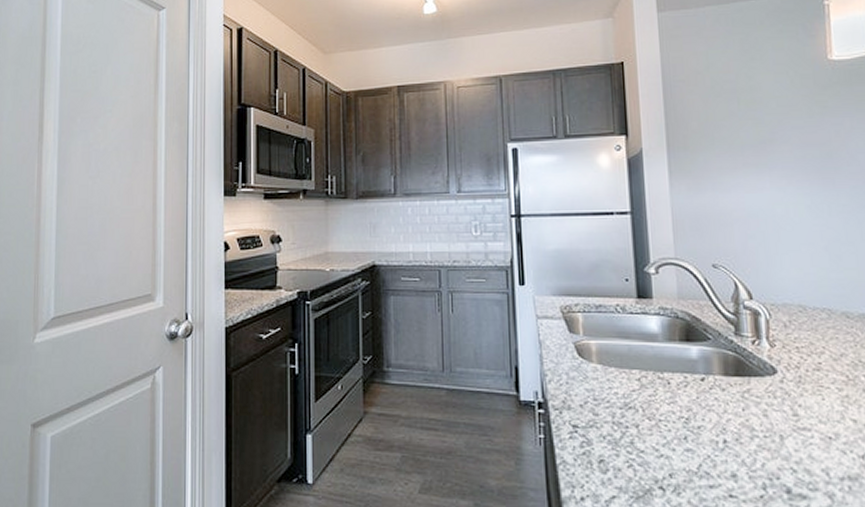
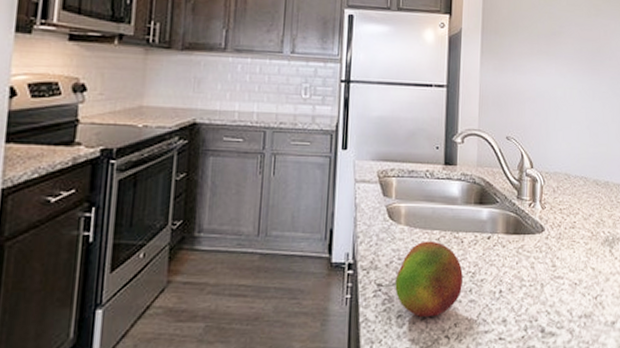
fruit: none [592,381,675,465] -> present [395,241,463,318]

